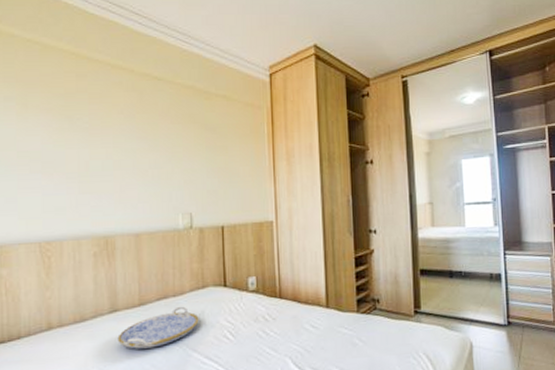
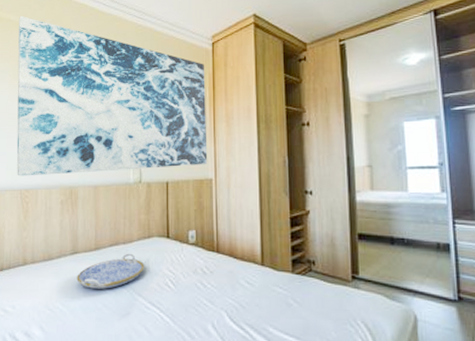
wall art: none [25,30,268,227] -> present [16,15,208,176]

